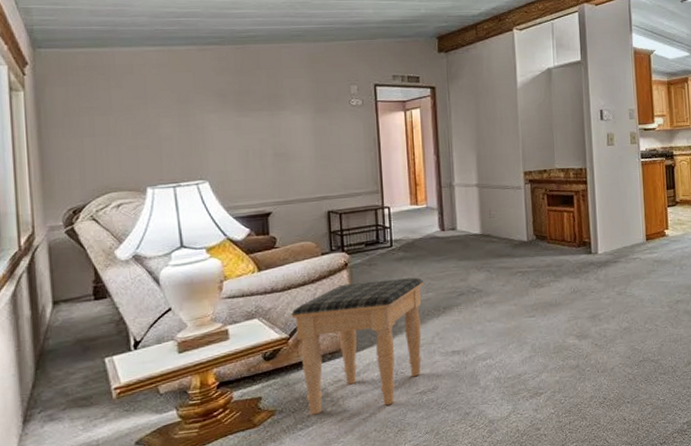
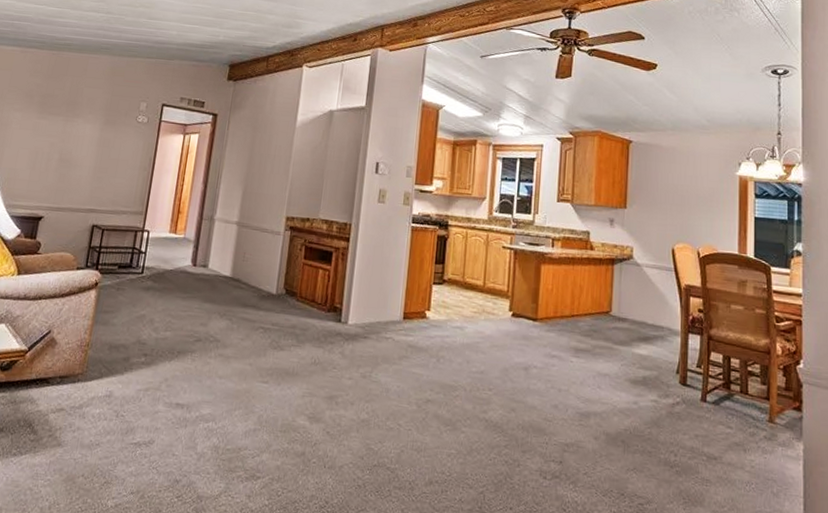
footstool: present [291,277,423,415] -> none [26,304,164,450]

